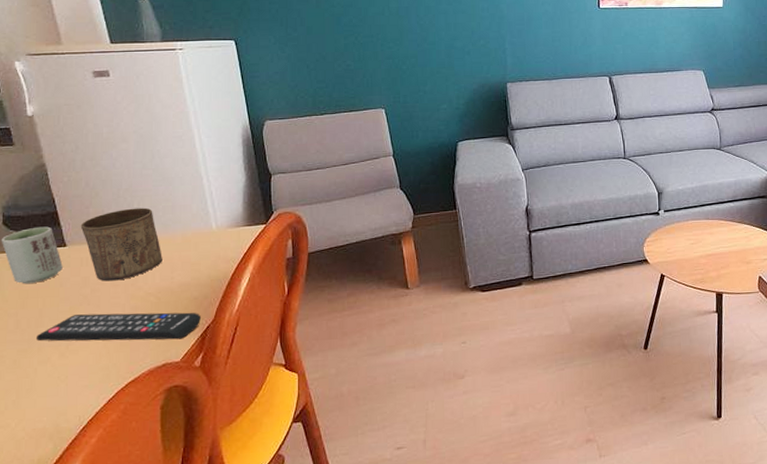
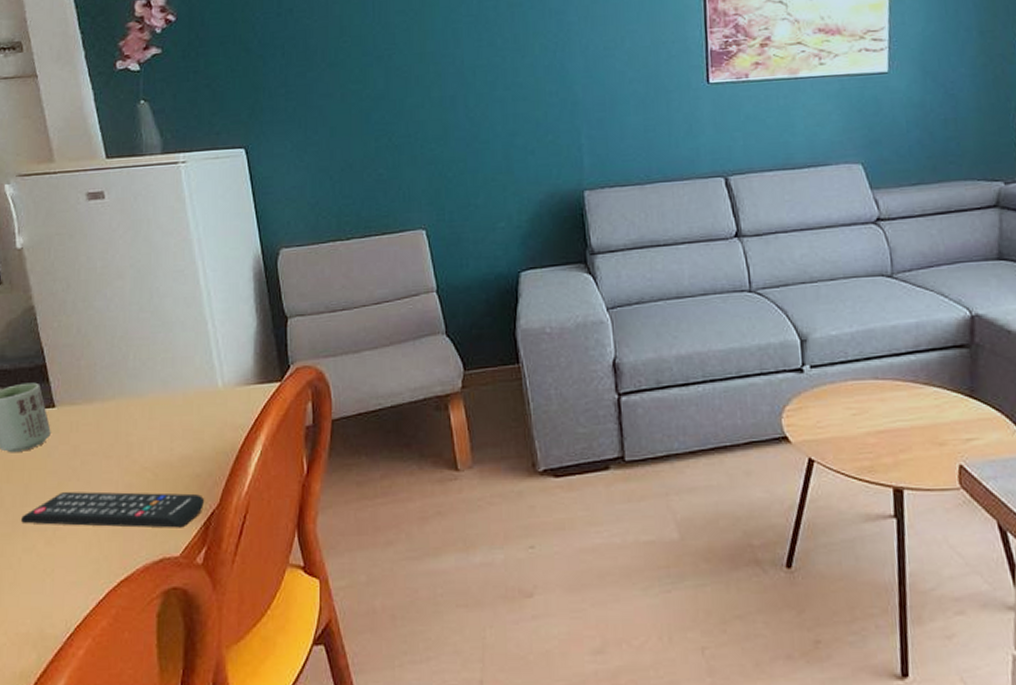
cup: present [80,207,162,281] -> none [70,359,161,452]

